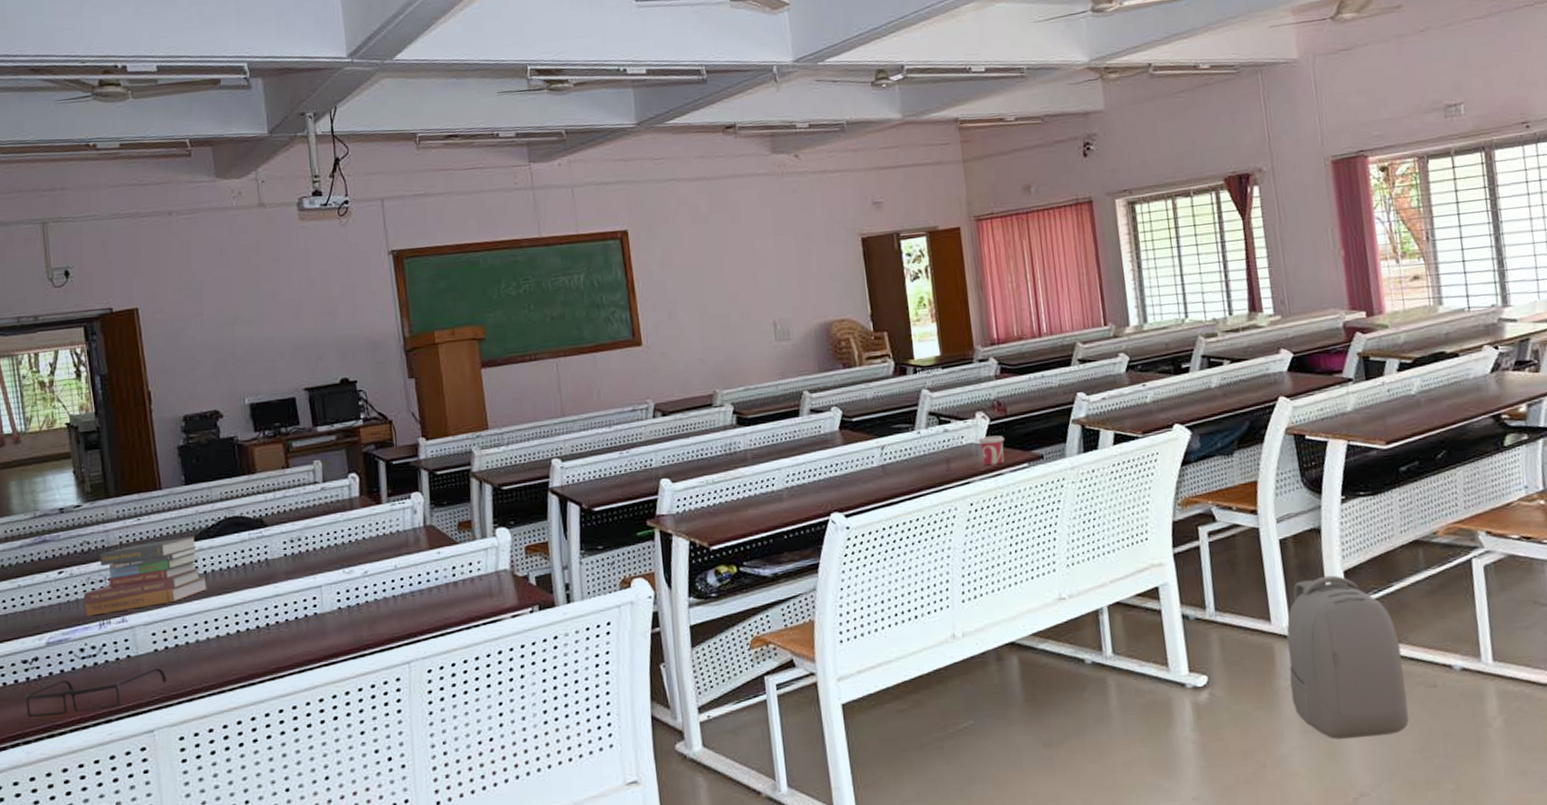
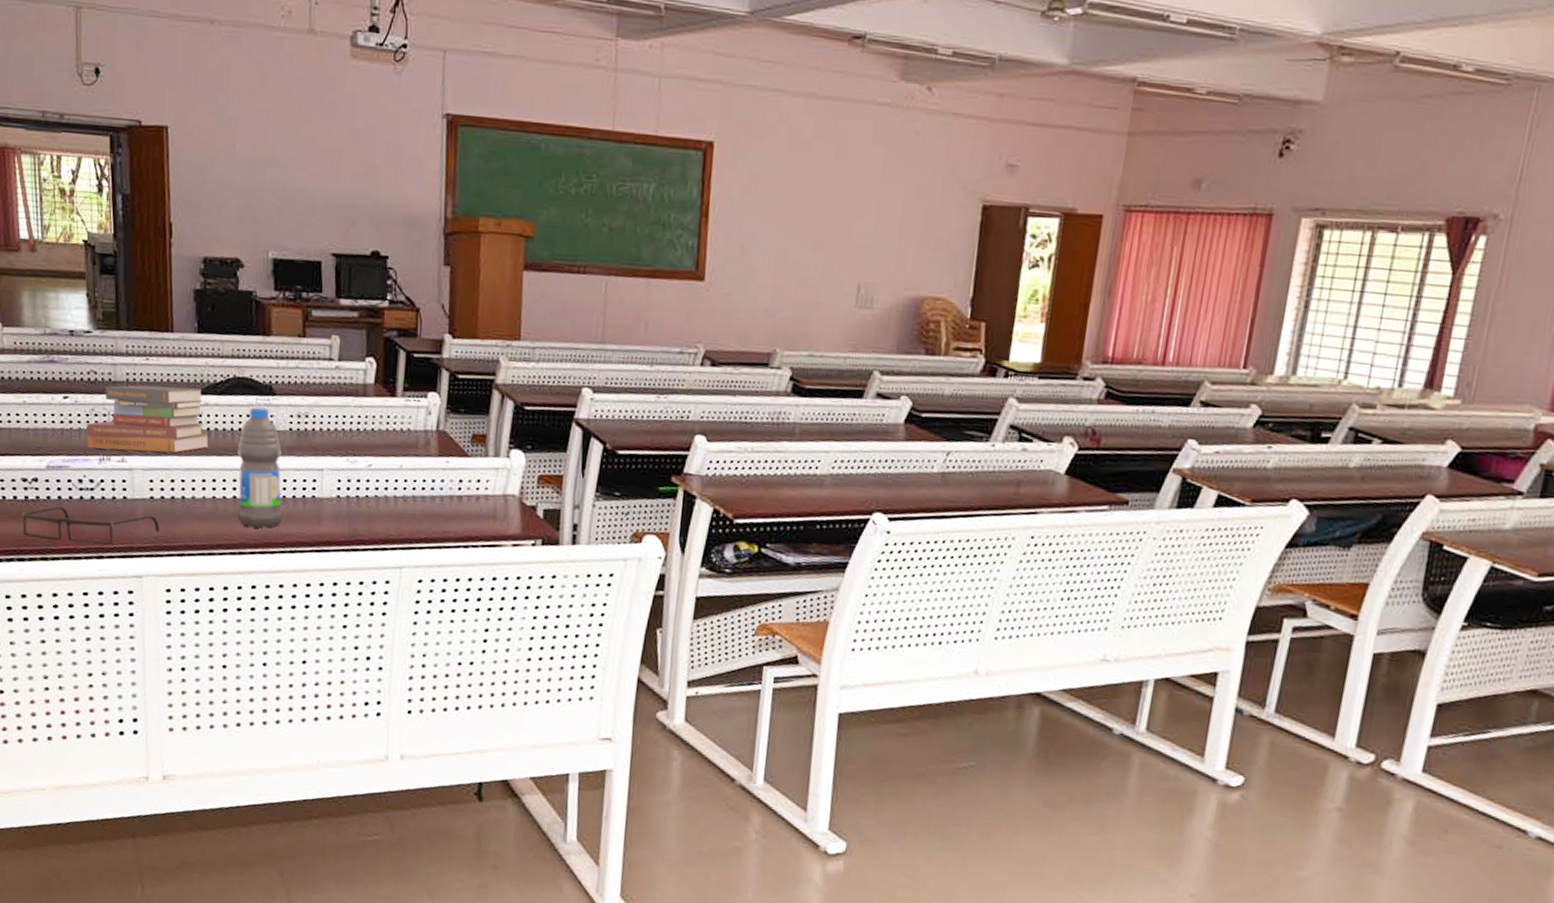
water bottle: none [235,540,288,658] -> present [237,407,283,528]
cup: present [978,435,1005,466] -> none [1058,466,1089,501]
backpack: present [1286,575,1409,739] -> none [1331,703,1477,886]

